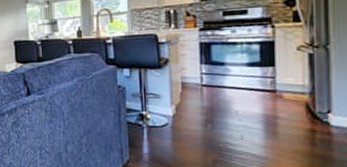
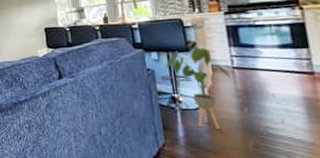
house plant: none [137,62,199,145] -> present [165,45,231,129]

